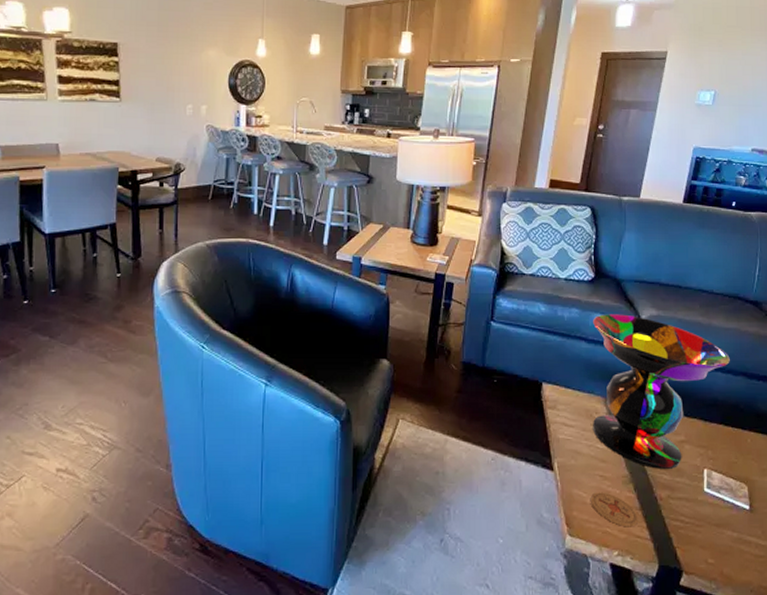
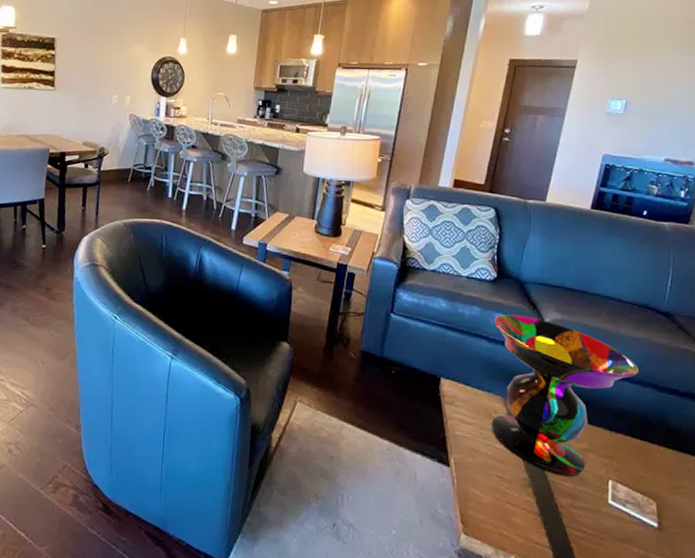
coaster: present [591,492,639,527] -> none [488,493,538,533]

